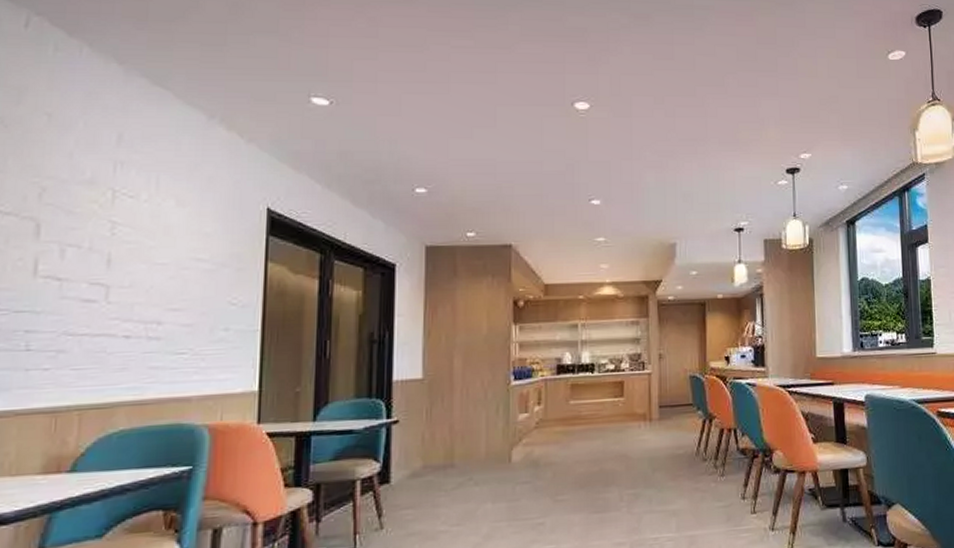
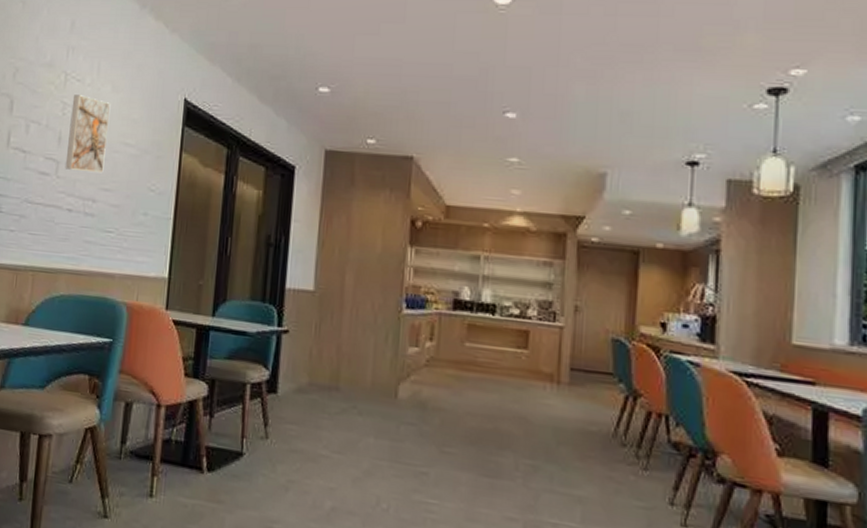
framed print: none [118,212,176,294] -> present [65,95,111,174]

